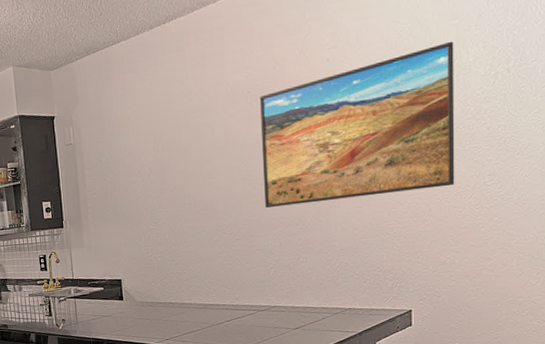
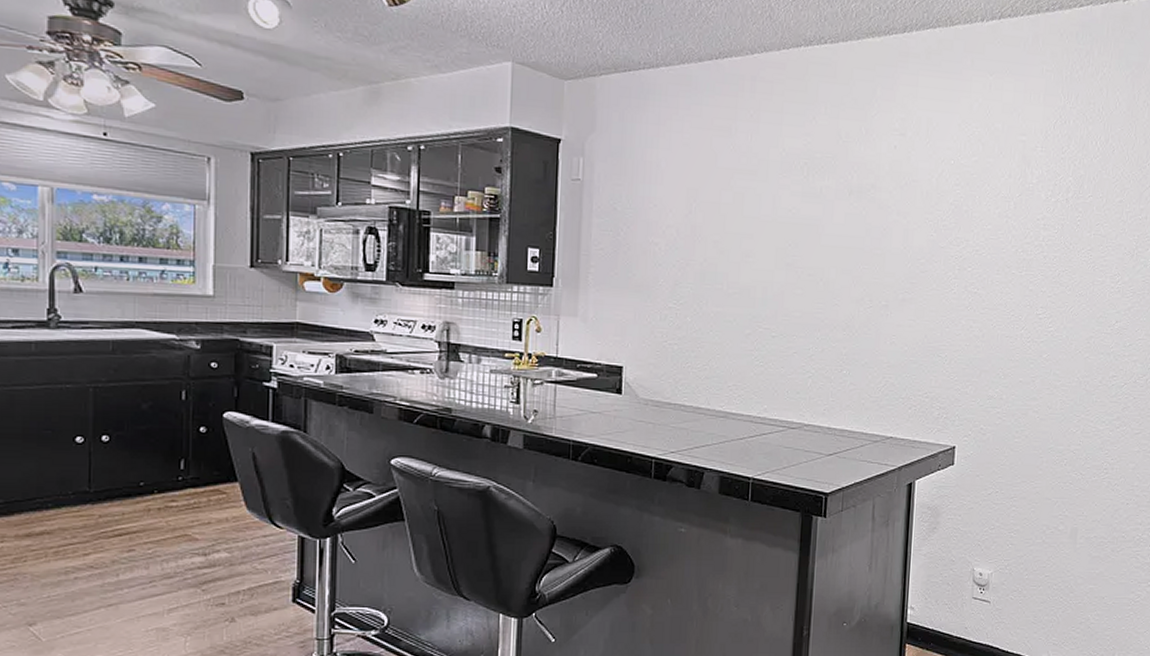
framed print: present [259,41,455,208] -> none [810,157,1020,313]

